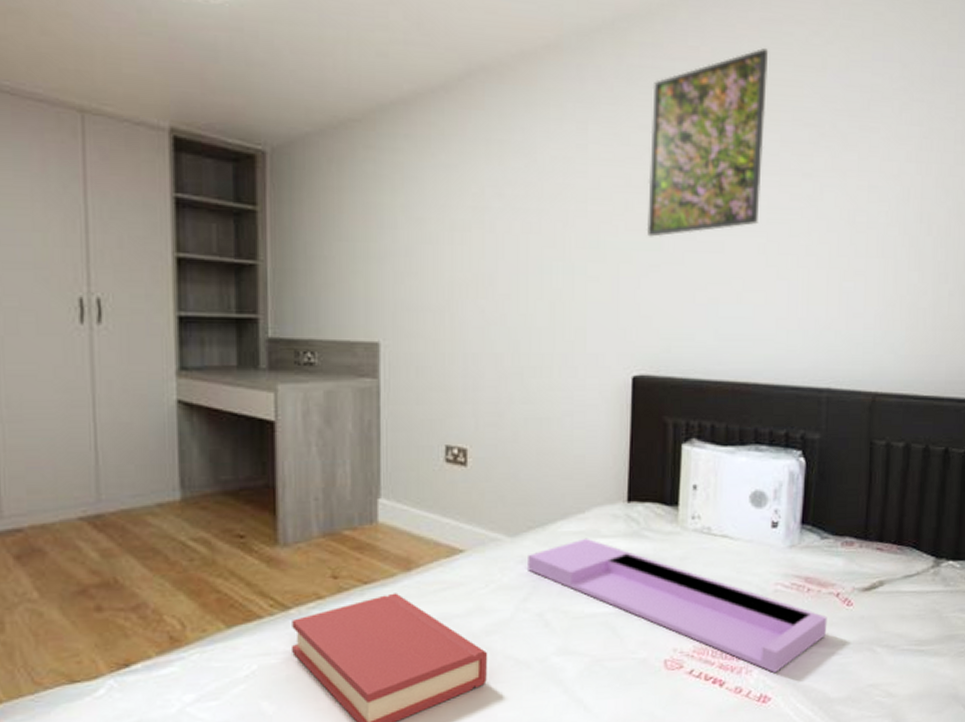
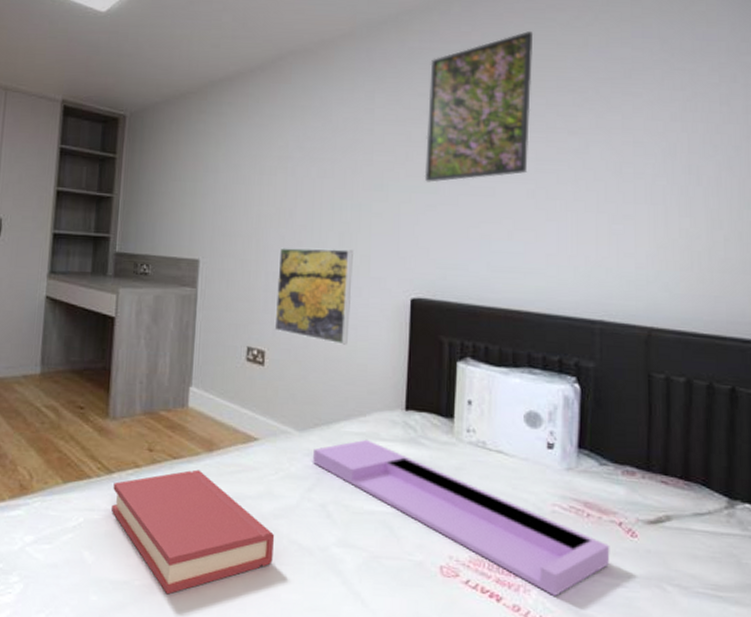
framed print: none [477,322,566,435] -> present [274,248,353,345]

